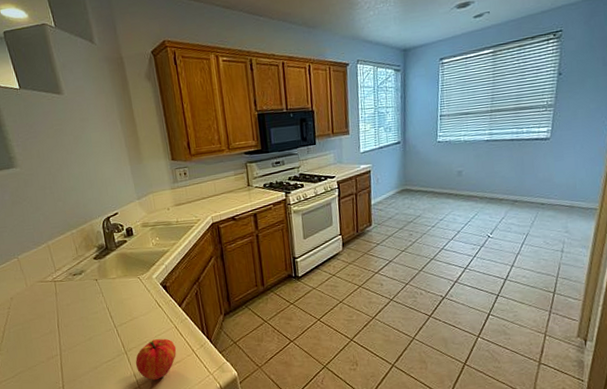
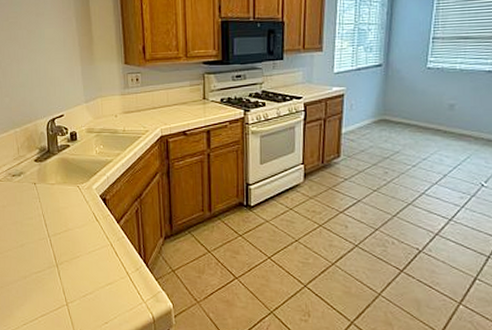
fruit: present [135,338,177,381] -> none [65,255,110,300]

